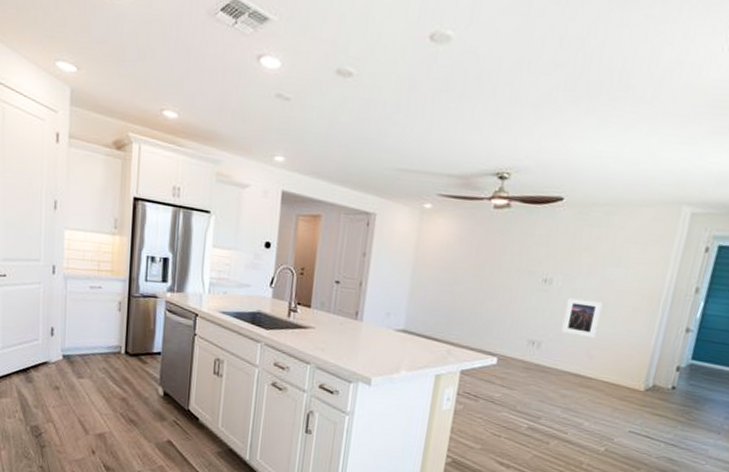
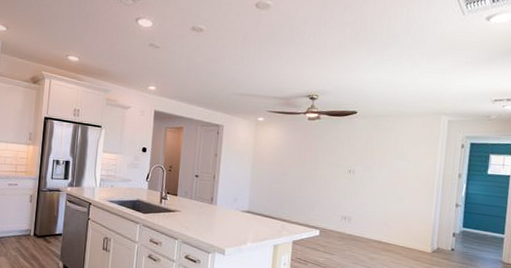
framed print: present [561,297,603,338] -> none [365,183,393,213]

